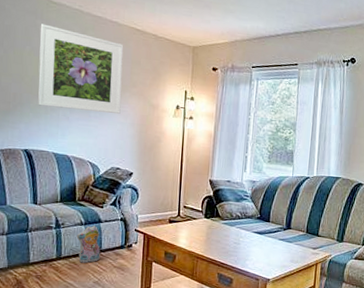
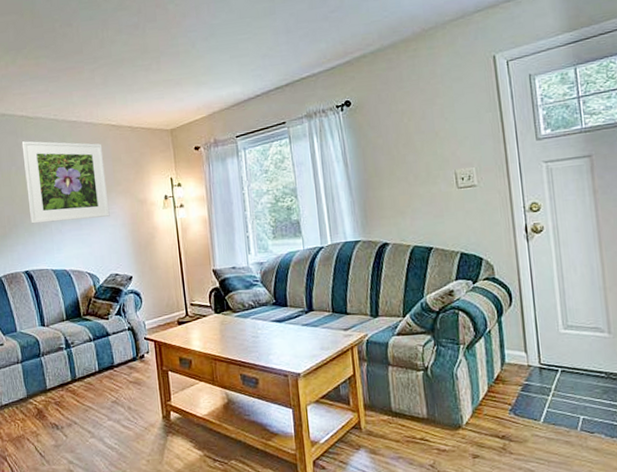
plush toy: present [76,226,101,263] -> none [87,340,114,383]

